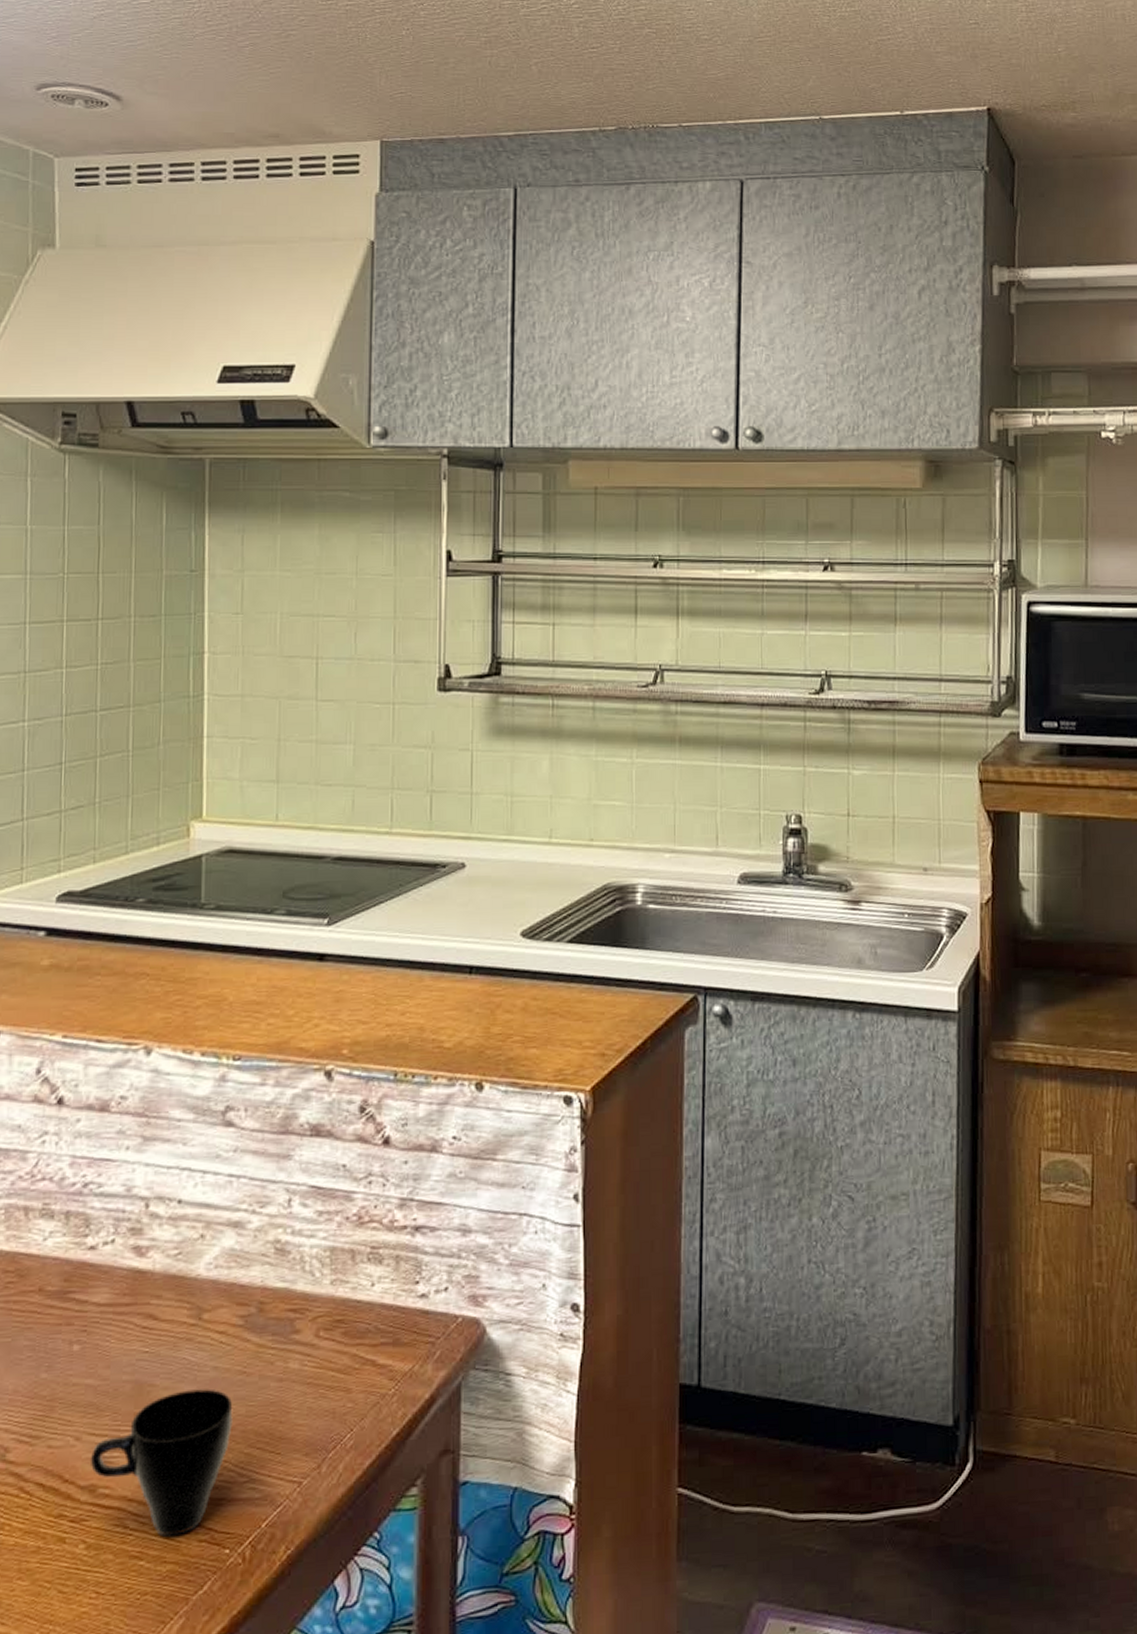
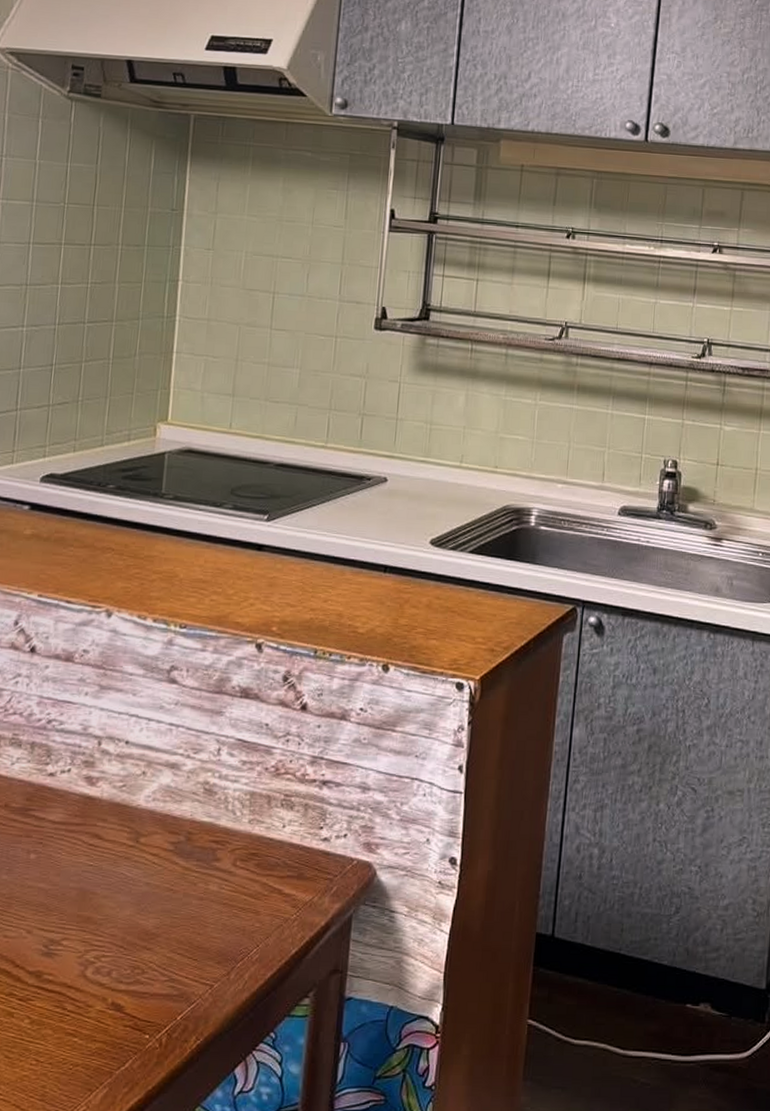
cup: present [91,1389,233,1537] -> none [39,900,160,1020]

